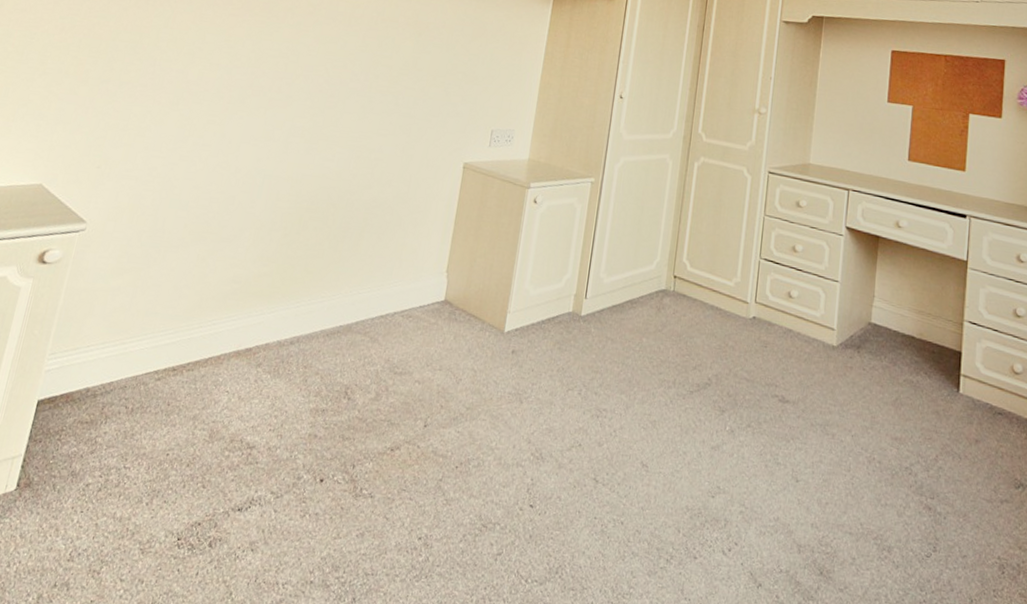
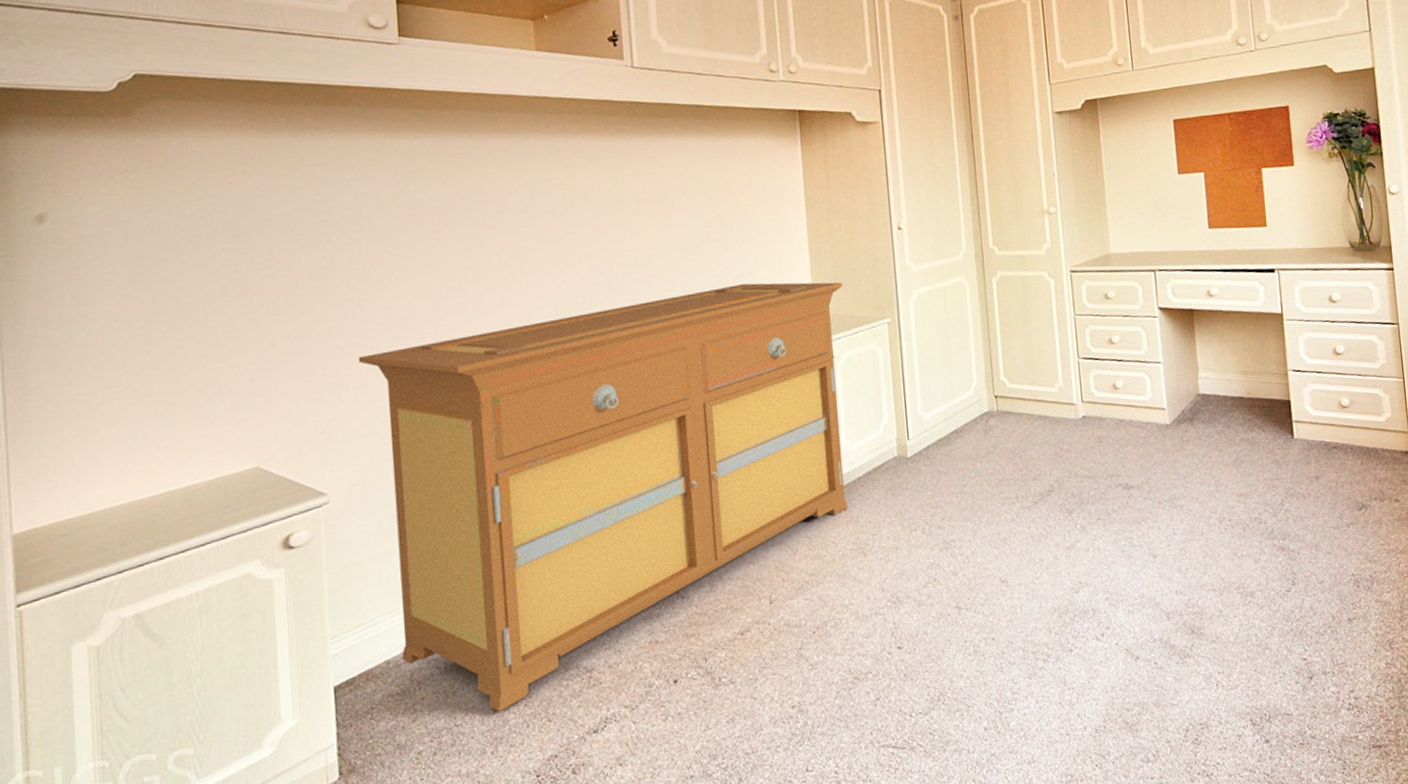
sideboard: none [100,108,560,465] -> present [358,282,848,712]

